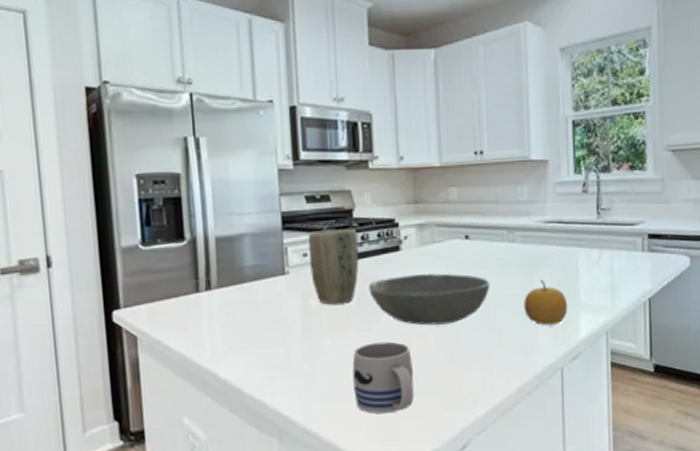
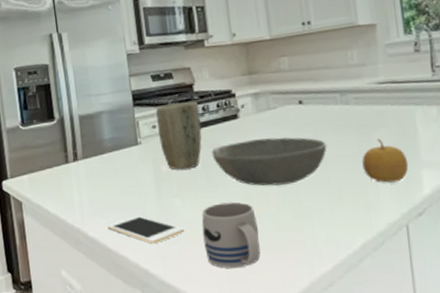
cell phone: none [243,355,332,388] -> present [107,215,184,244]

